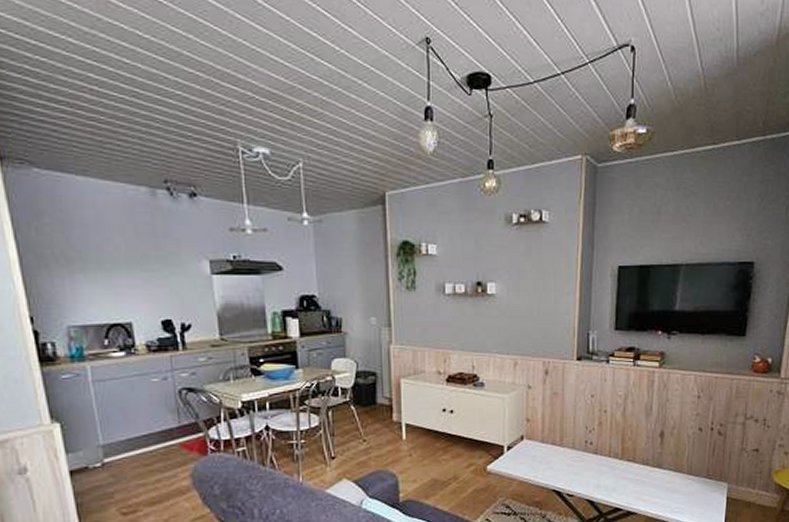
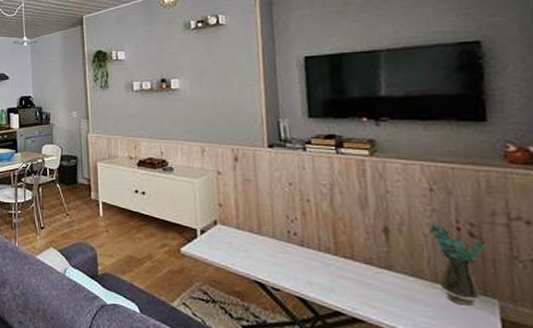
vase: none [693,425,728,490] -> present [429,222,486,306]

